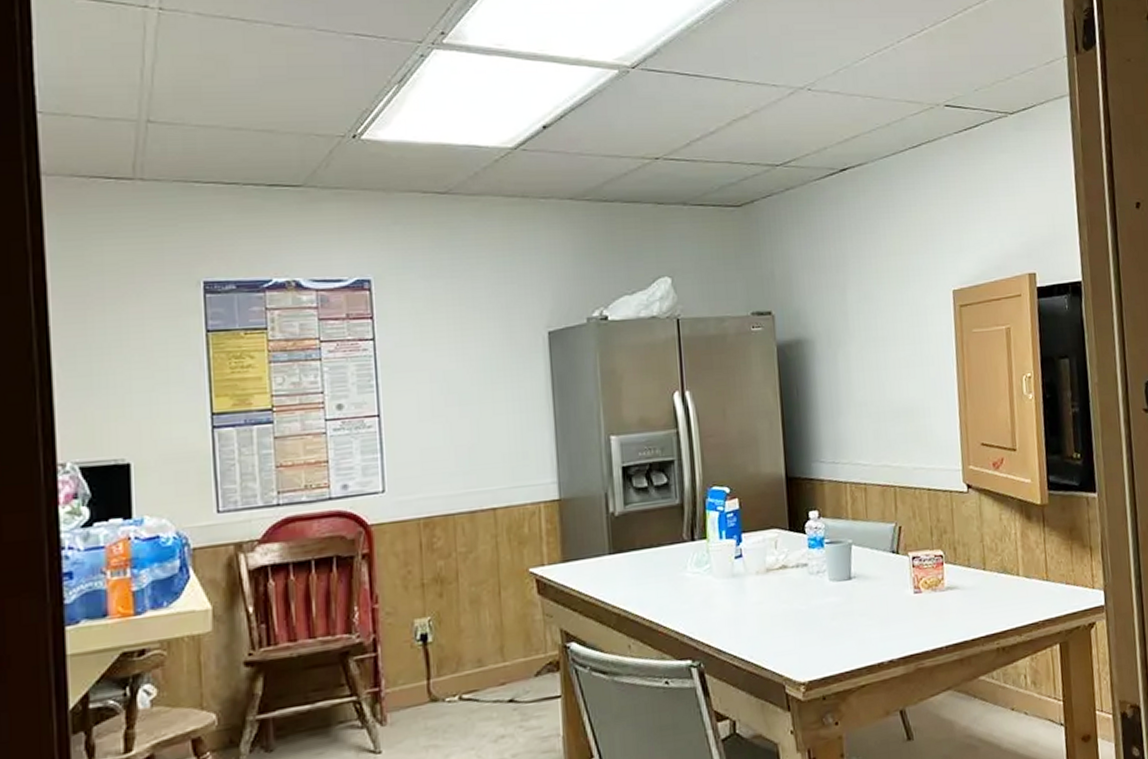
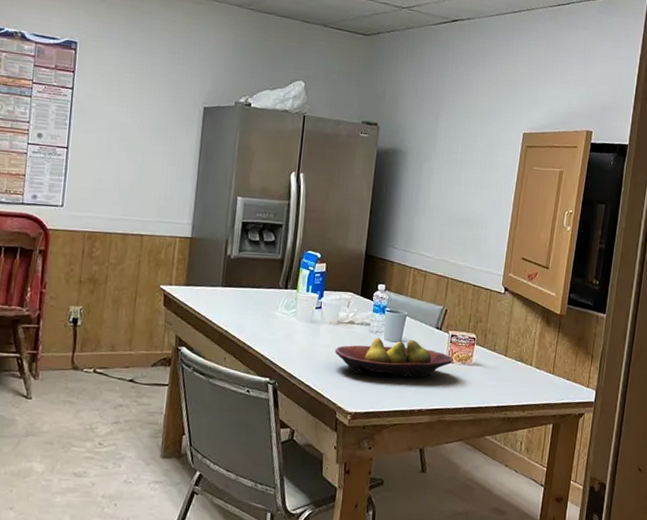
fruit bowl: none [769,572,920,632] -> present [335,338,453,378]

